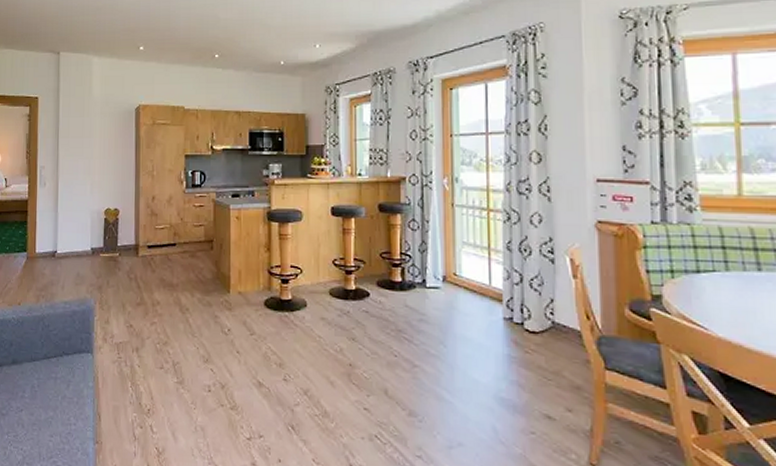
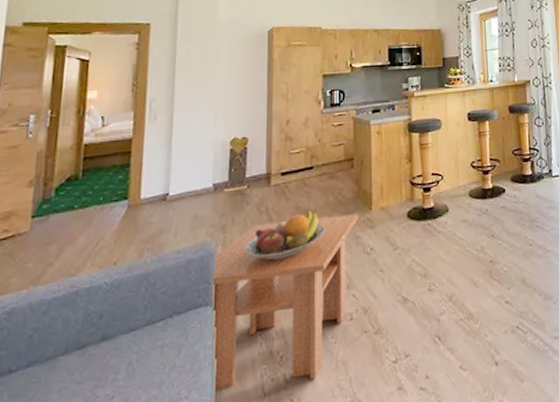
coffee table: none [93,289,218,437] -> present [213,214,359,388]
fruit bowl: none [117,284,187,325] -> present [245,210,325,260]

